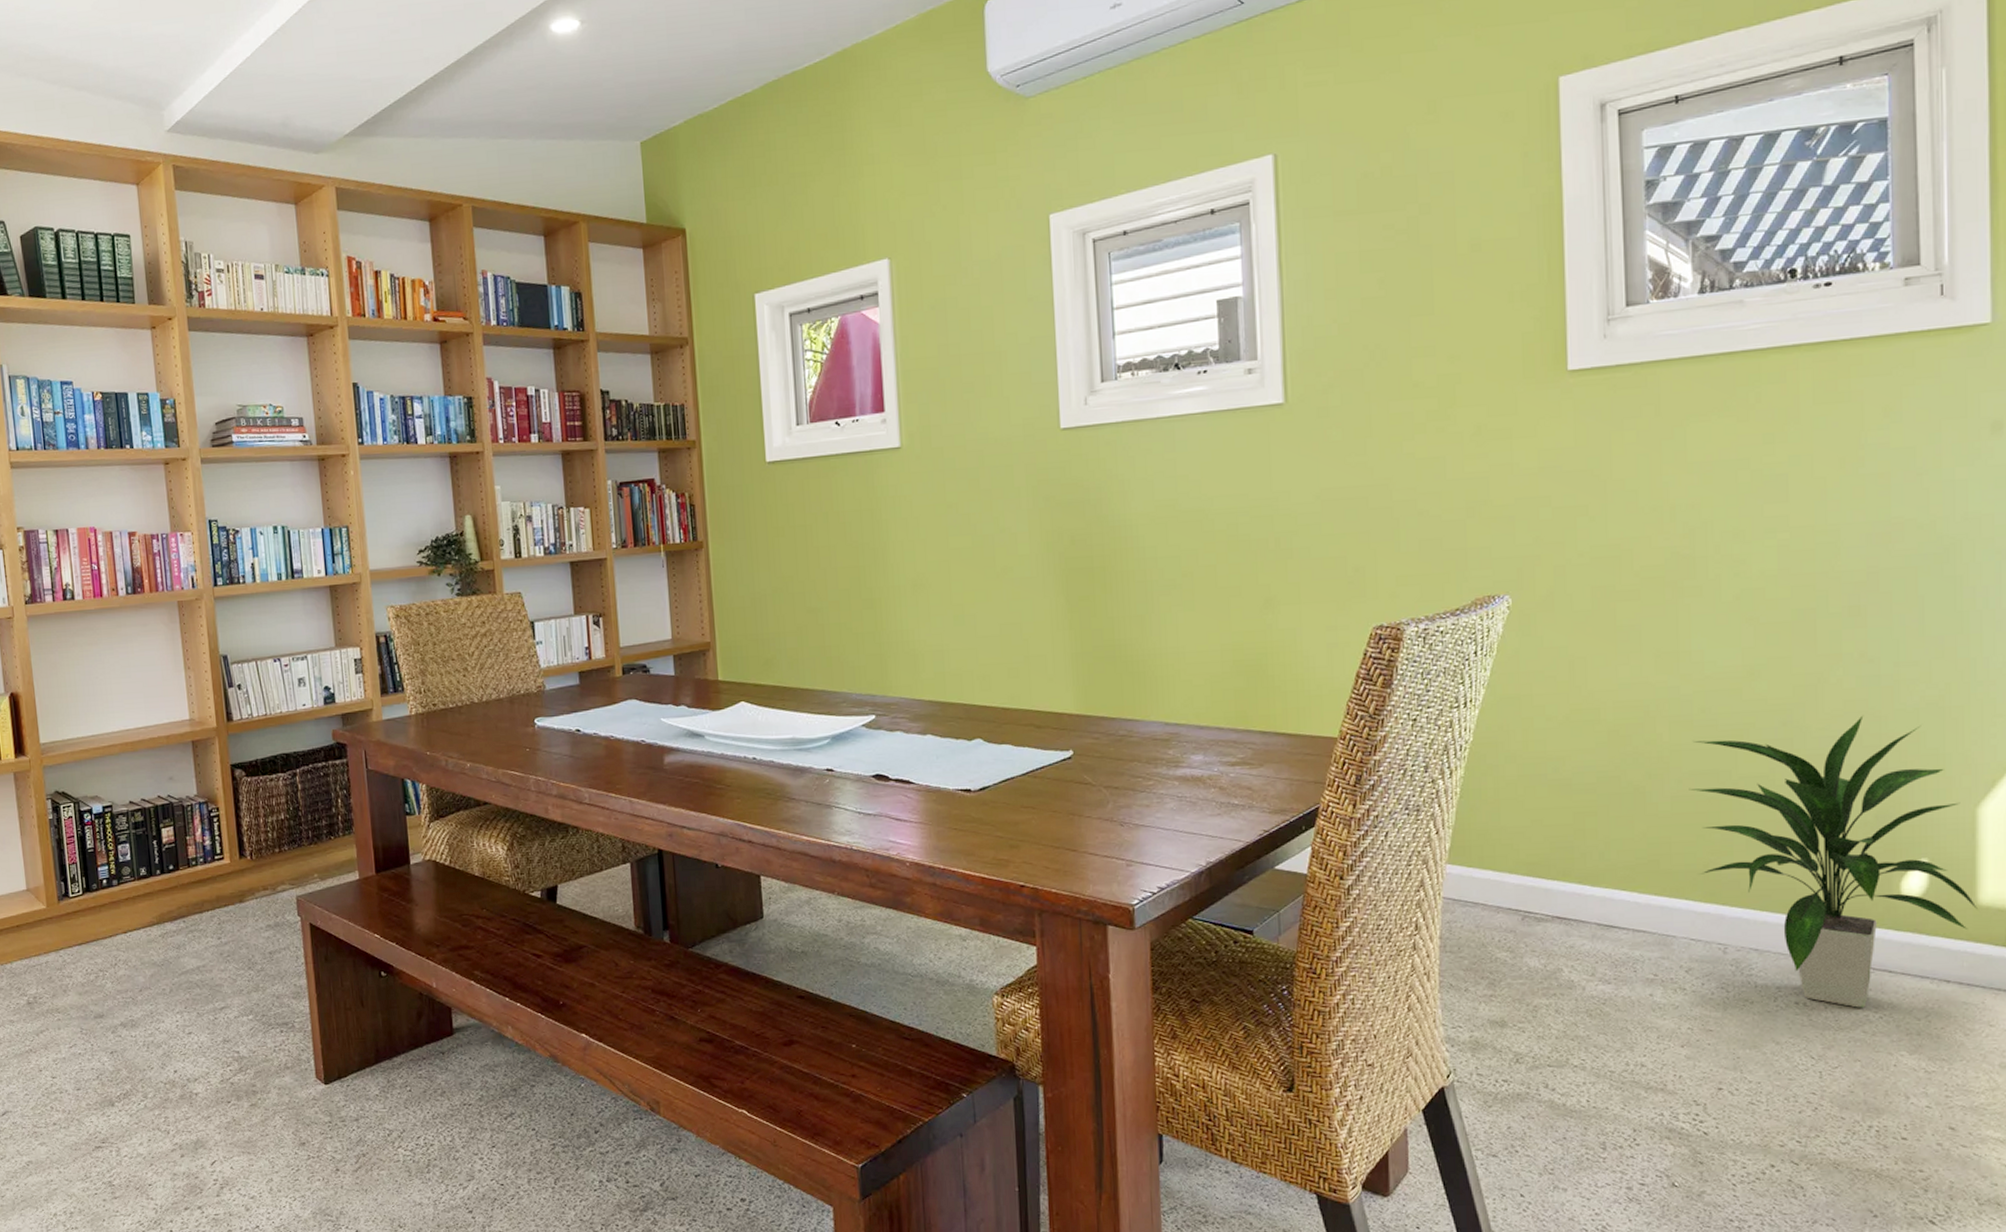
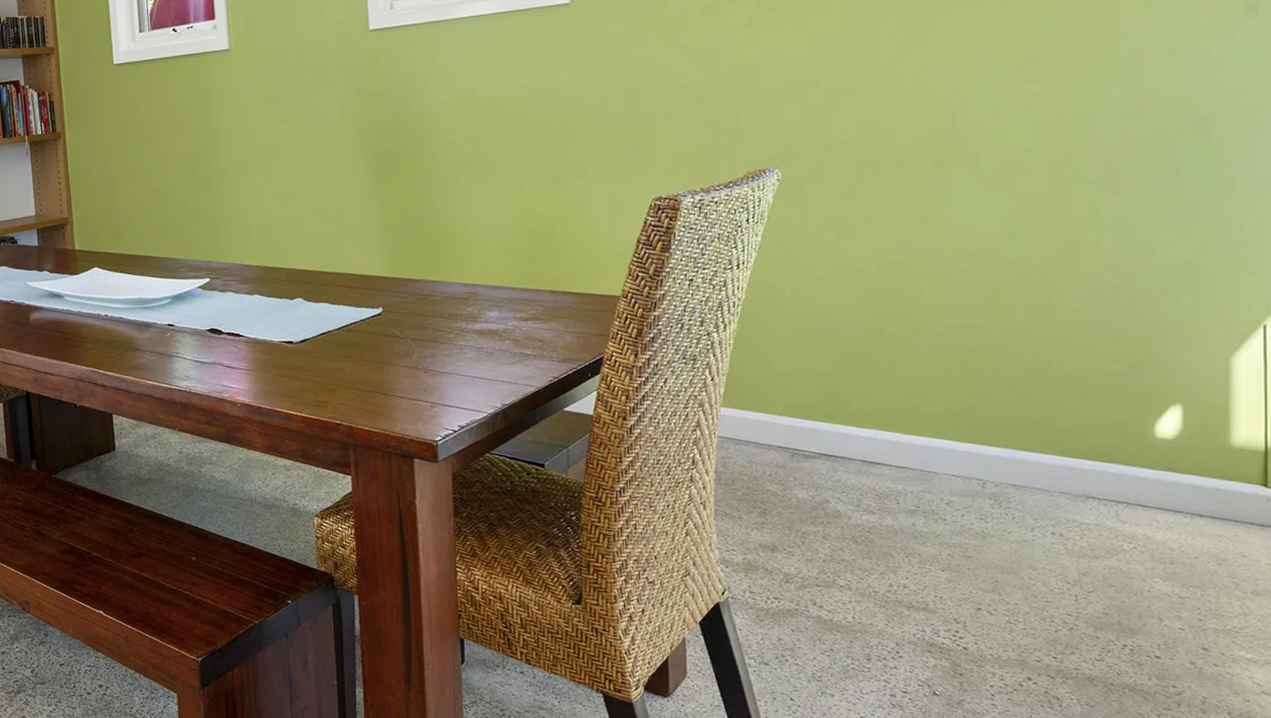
indoor plant: present [1689,715,1978,1008] -> none [949,273,1231,538]

